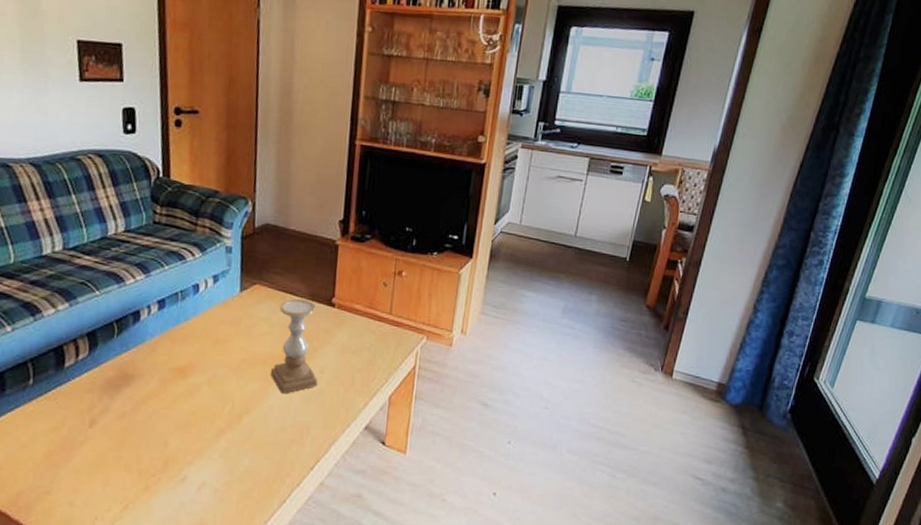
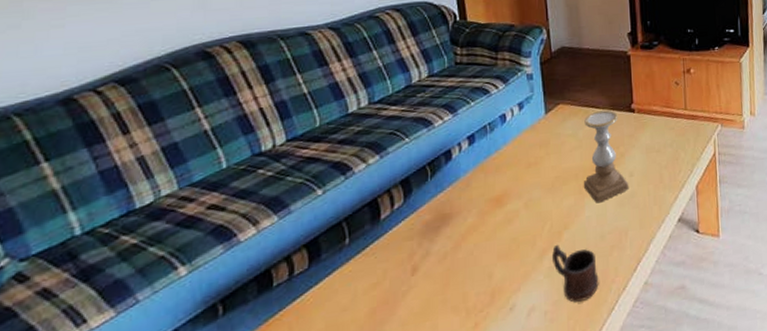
mug: none [229,426,274,488] -> present [552,244,599,303]

